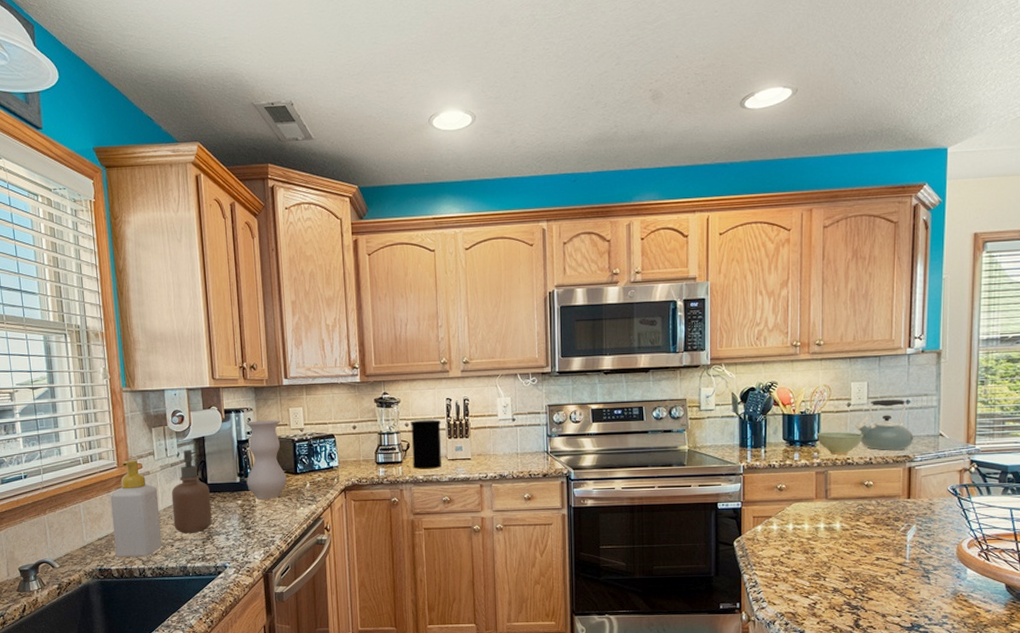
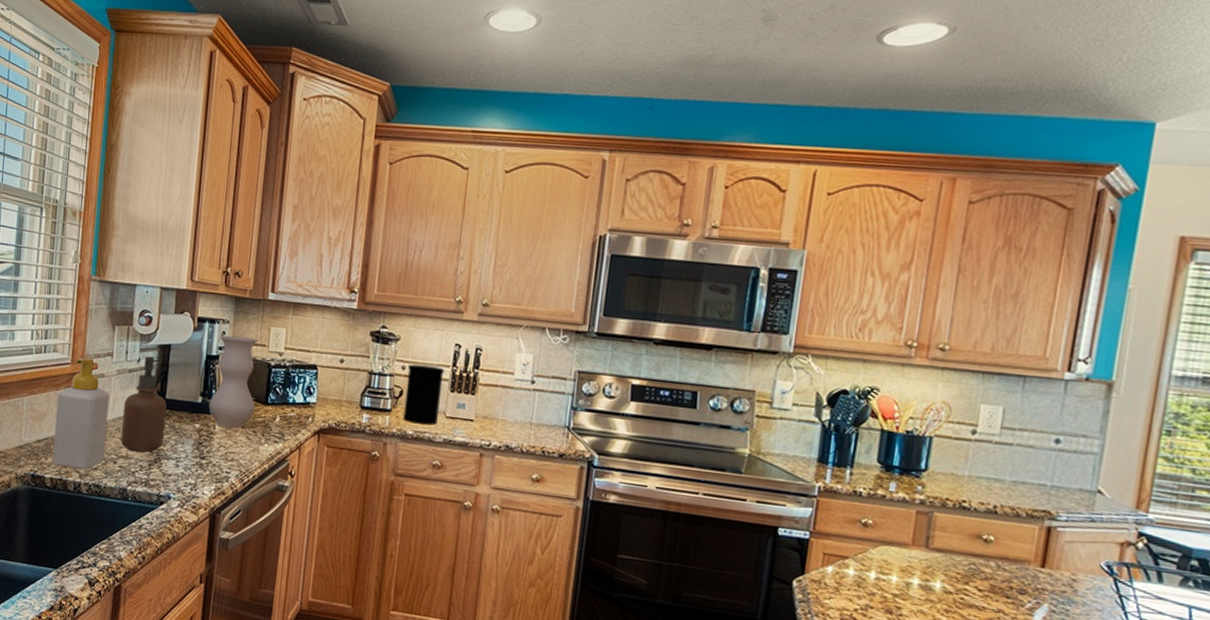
bowl: present [816,431,864,455] -> none [923,461,990,496]
kettle: present [854,399,914,451] -> none [978,431,1061,503]

